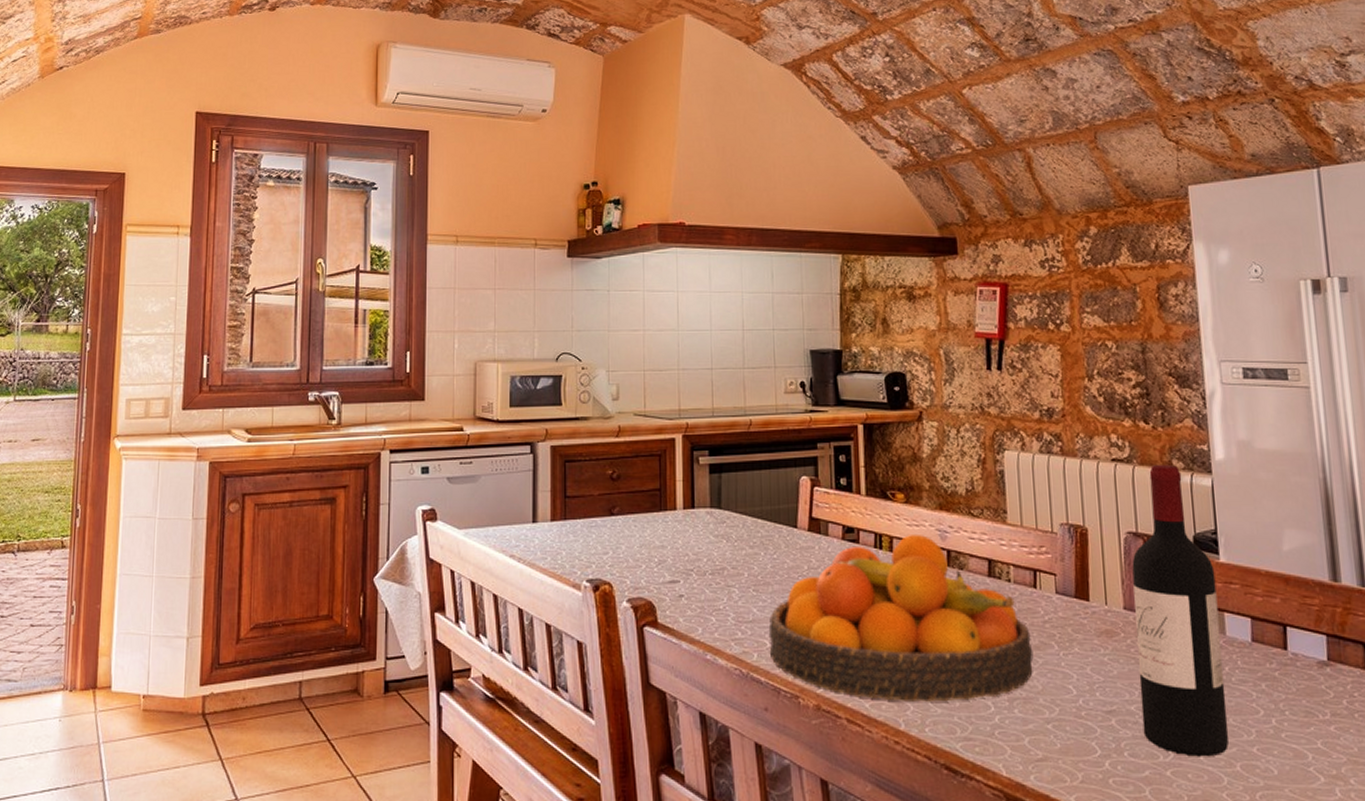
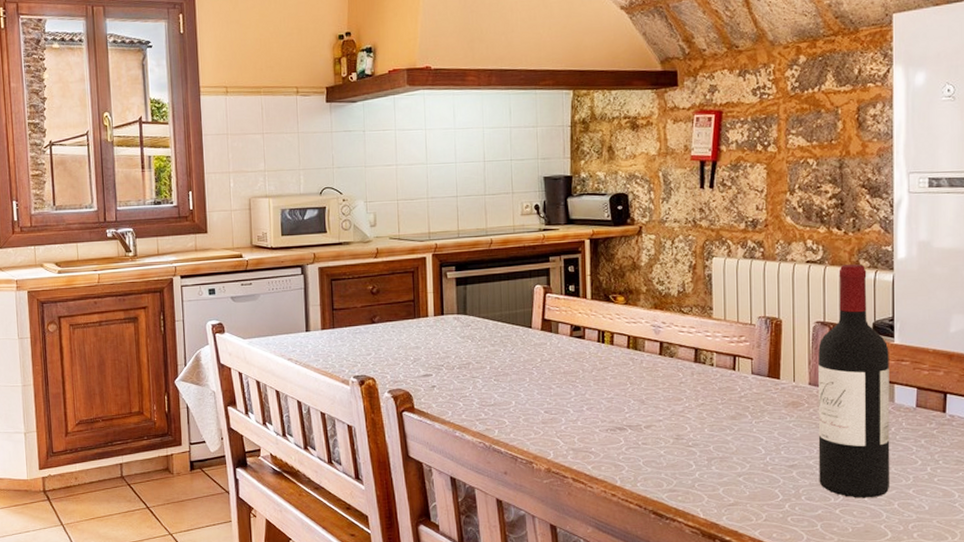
fruit bowl: present [768,535,1034,702] -> none [507,330,730,463]

